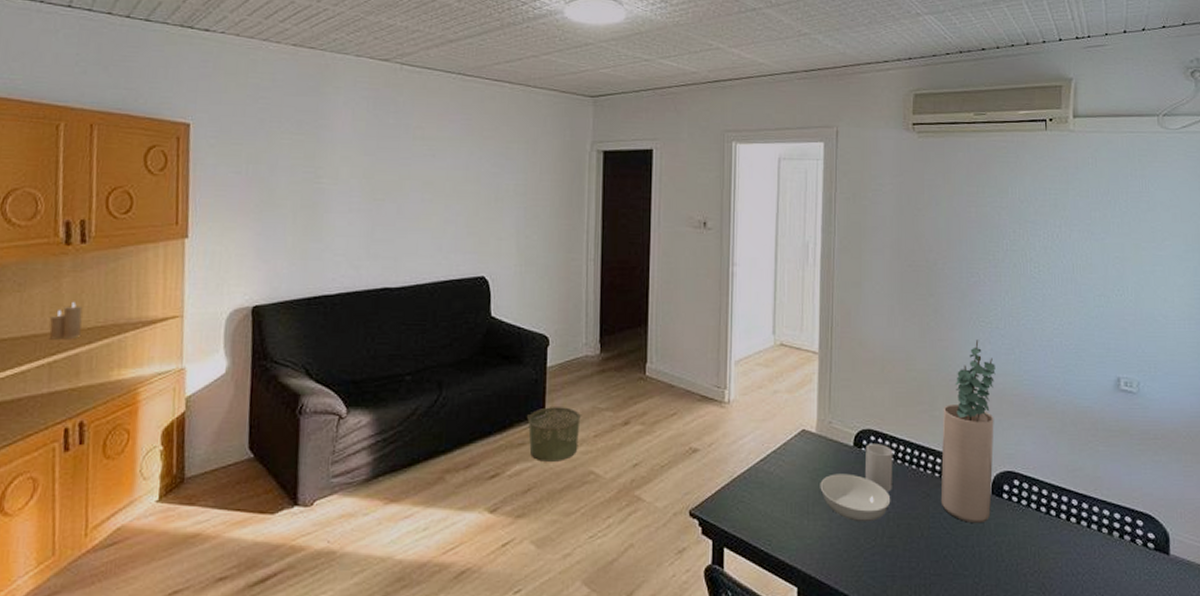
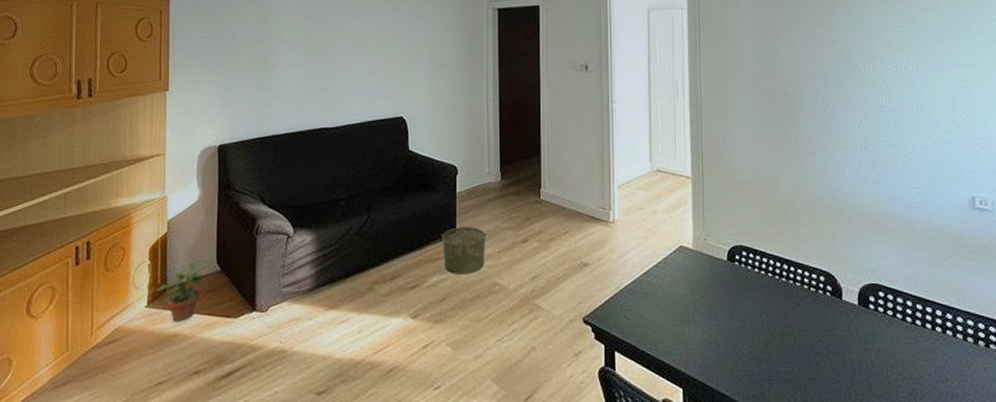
candle: present [49,303,83,340] -> none [65,145,90,175]
potted plant: none [171,444,237,521] -> present [157,259,207,323]
bowl: present [820,473,891,523] -> none [698,285,764,330]
cup: present [864,444,893,492] -> none [738,259,765,303]
vase: present [940,339,996,524] -> none [808,163,859,332]

